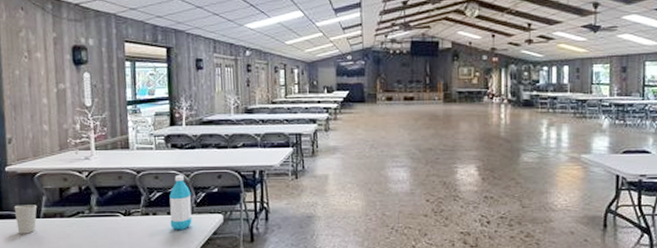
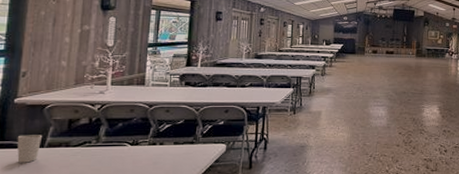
water bottle: present [169,175,192,230] -> none [175,109,199,158]

